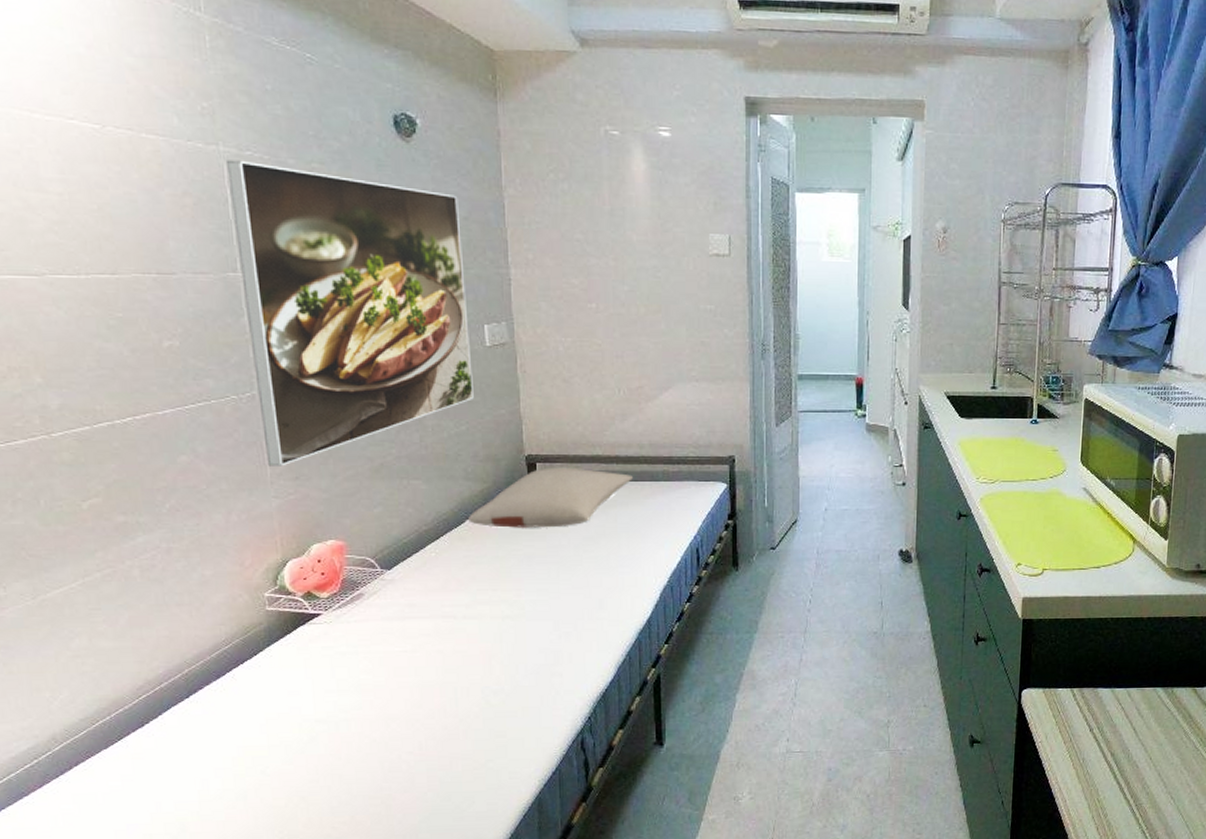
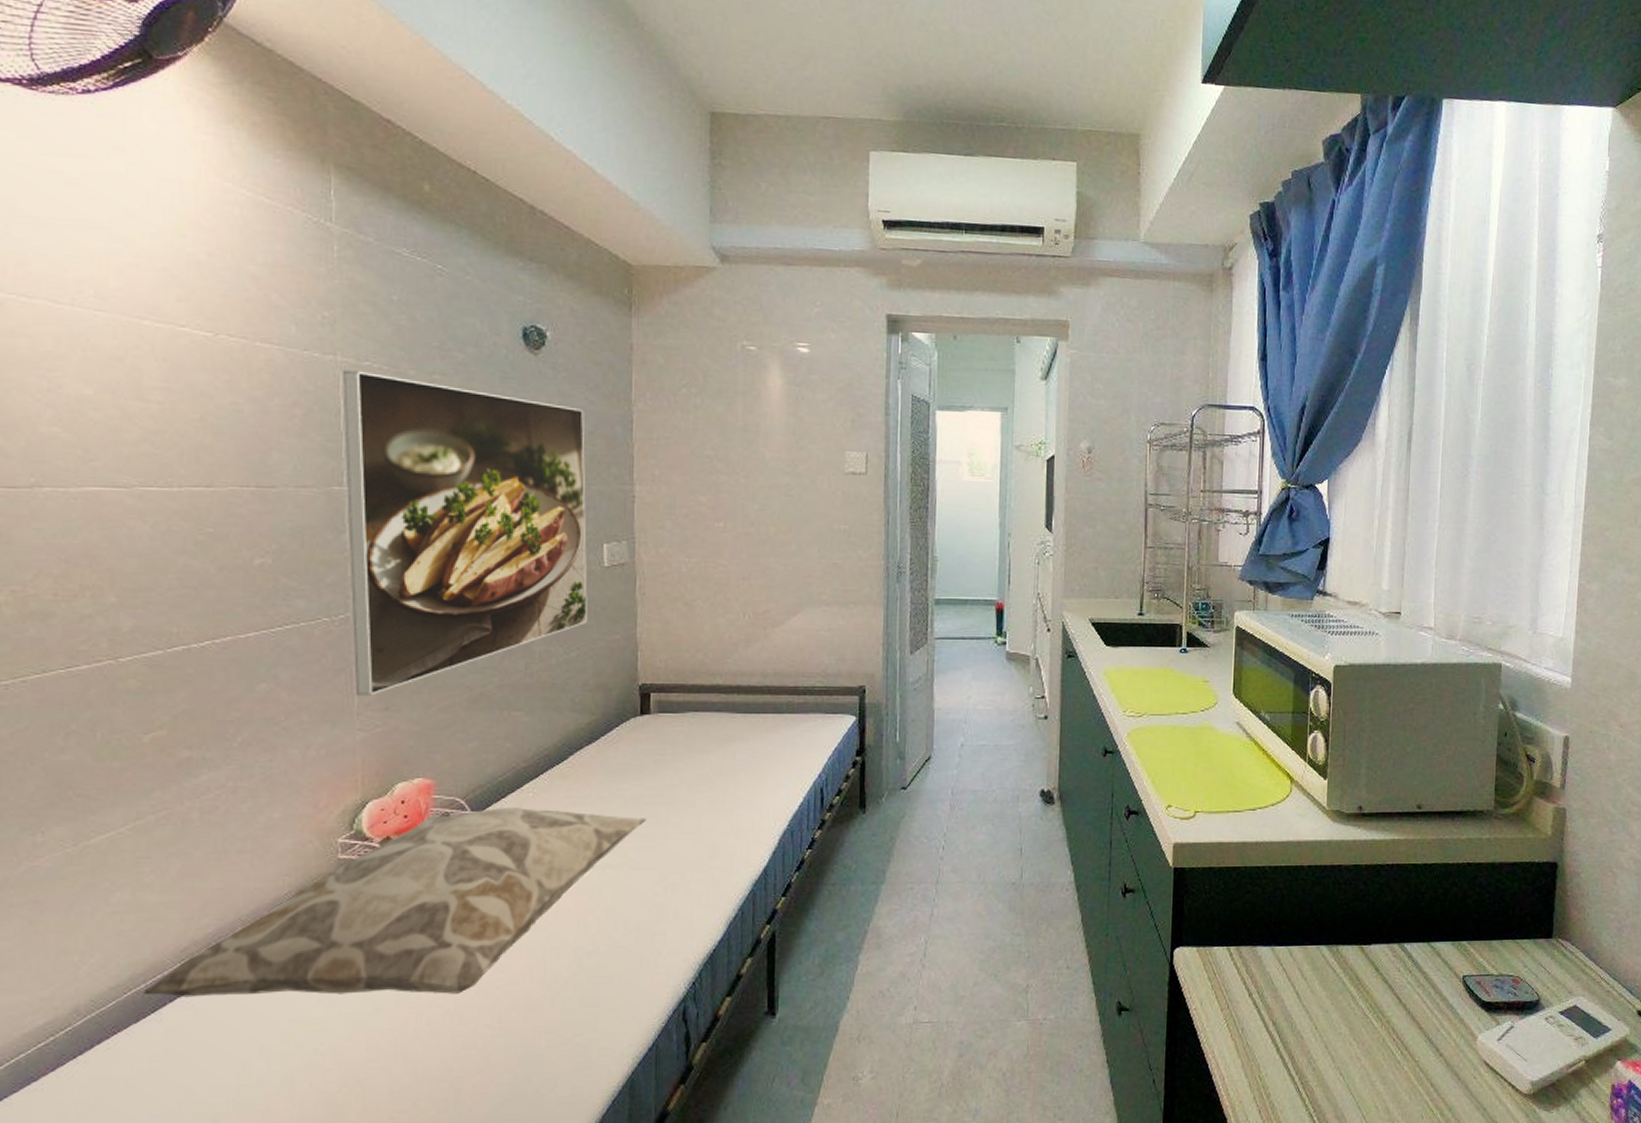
decorative pillow: none [108,566,539,728] -> present [142,808,646,998]
pillow: present [468,467,634,528] -> none [572,698,756,765]

